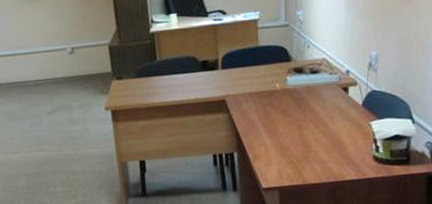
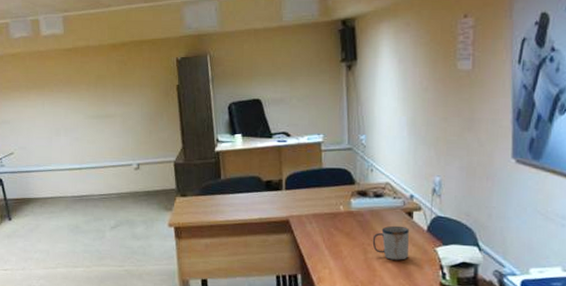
mug: none [308,101,345,135] -> present [372,225,410,260]

